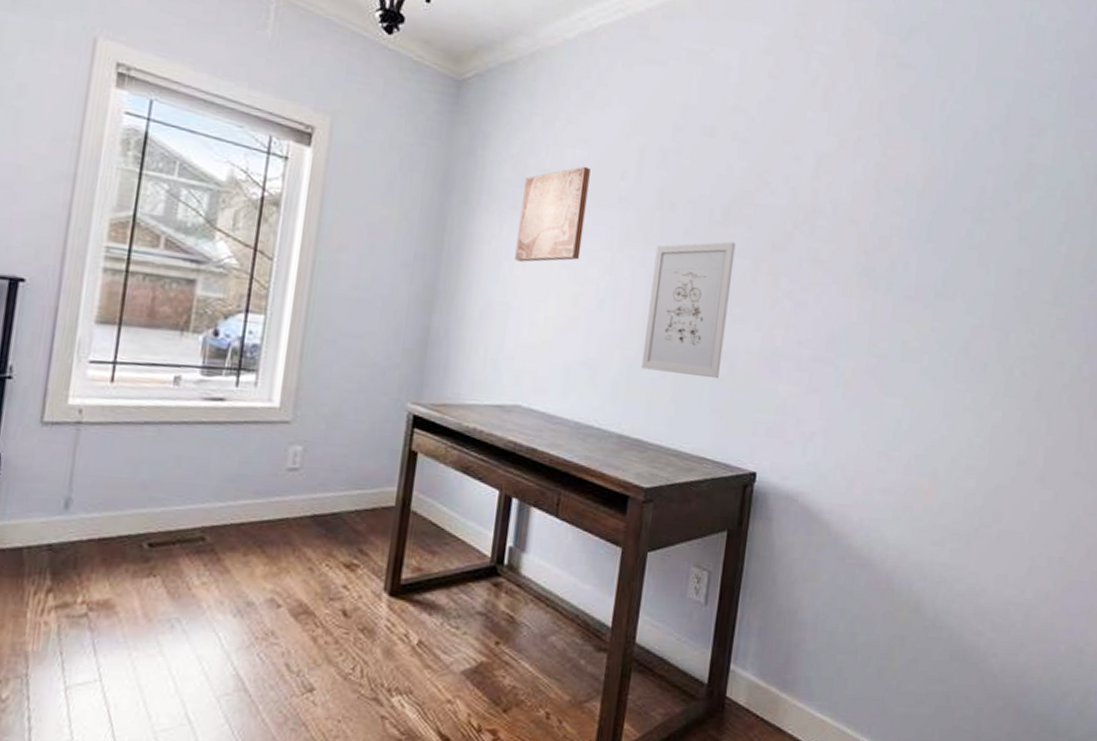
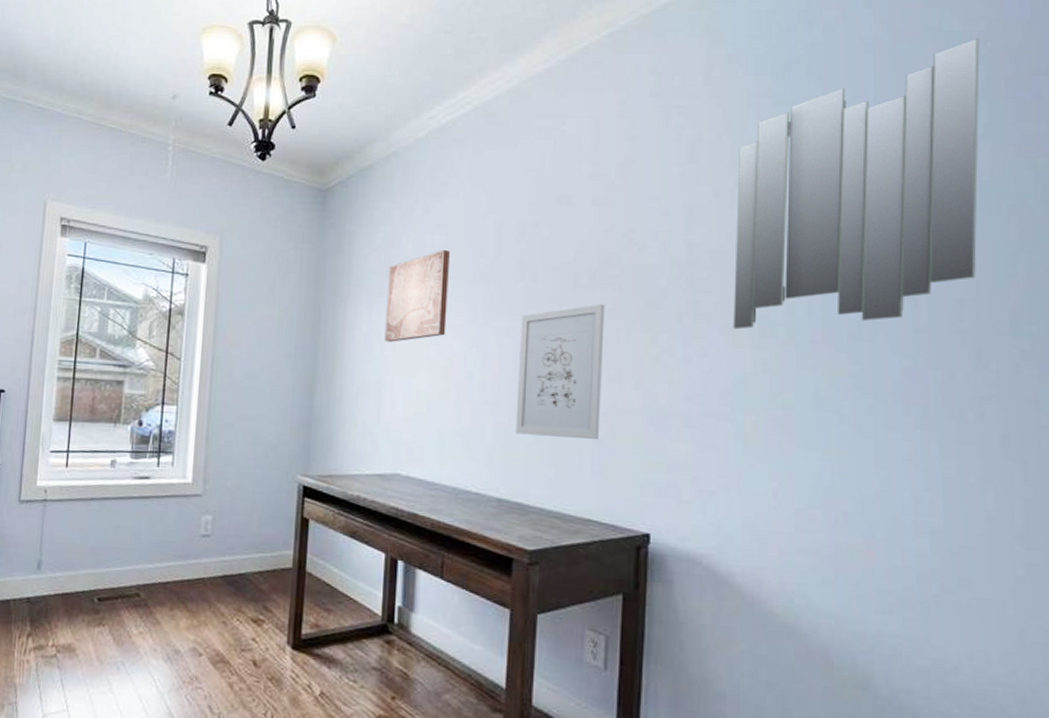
home mirror: none [844,35,1057,282] -> present [733,38,980,330]

